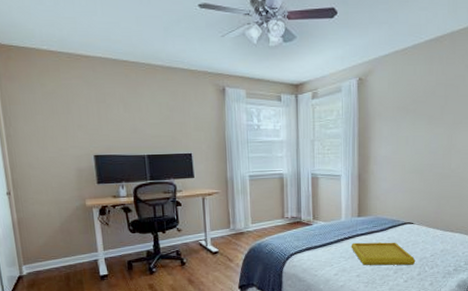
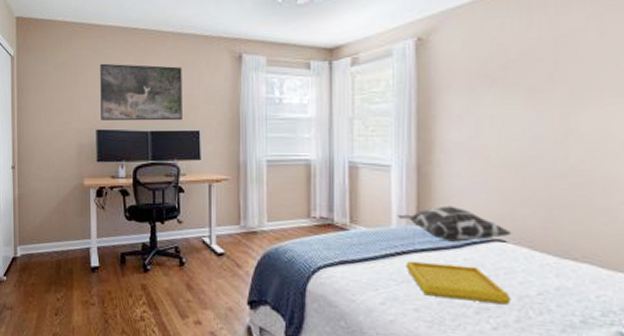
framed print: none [92,93,176,146] -> present [100,63,182,121]
decorative pillow: none [345,202,417,227] -> present [396,205,512,242]

